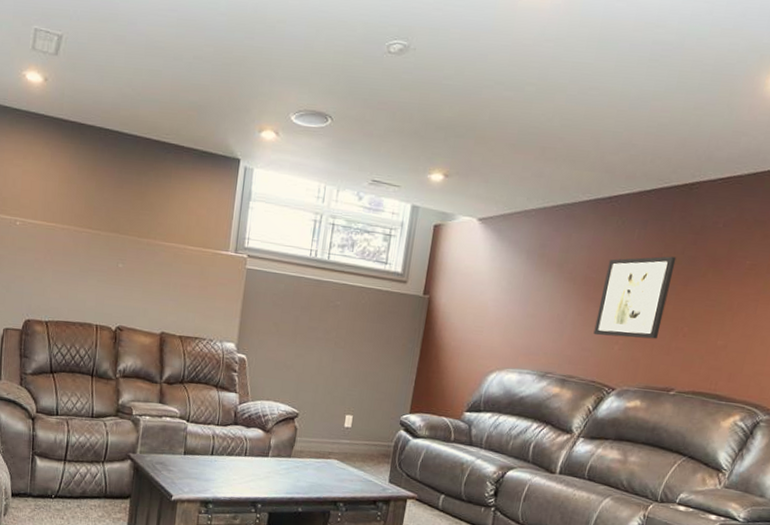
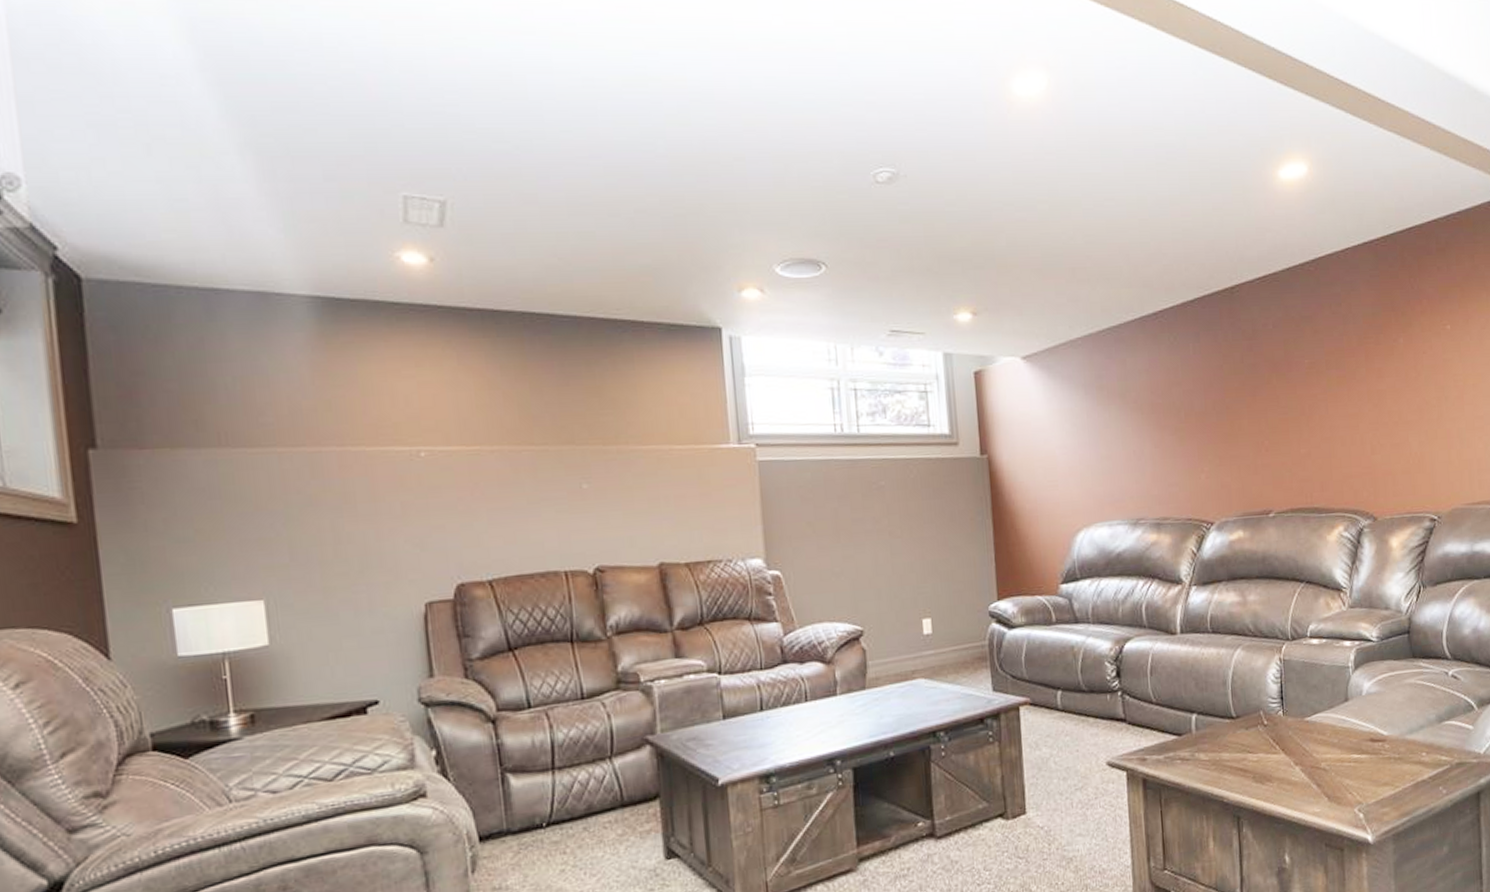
wall art: present [593,256,677,339] -> none [1171,367,1242,467]

